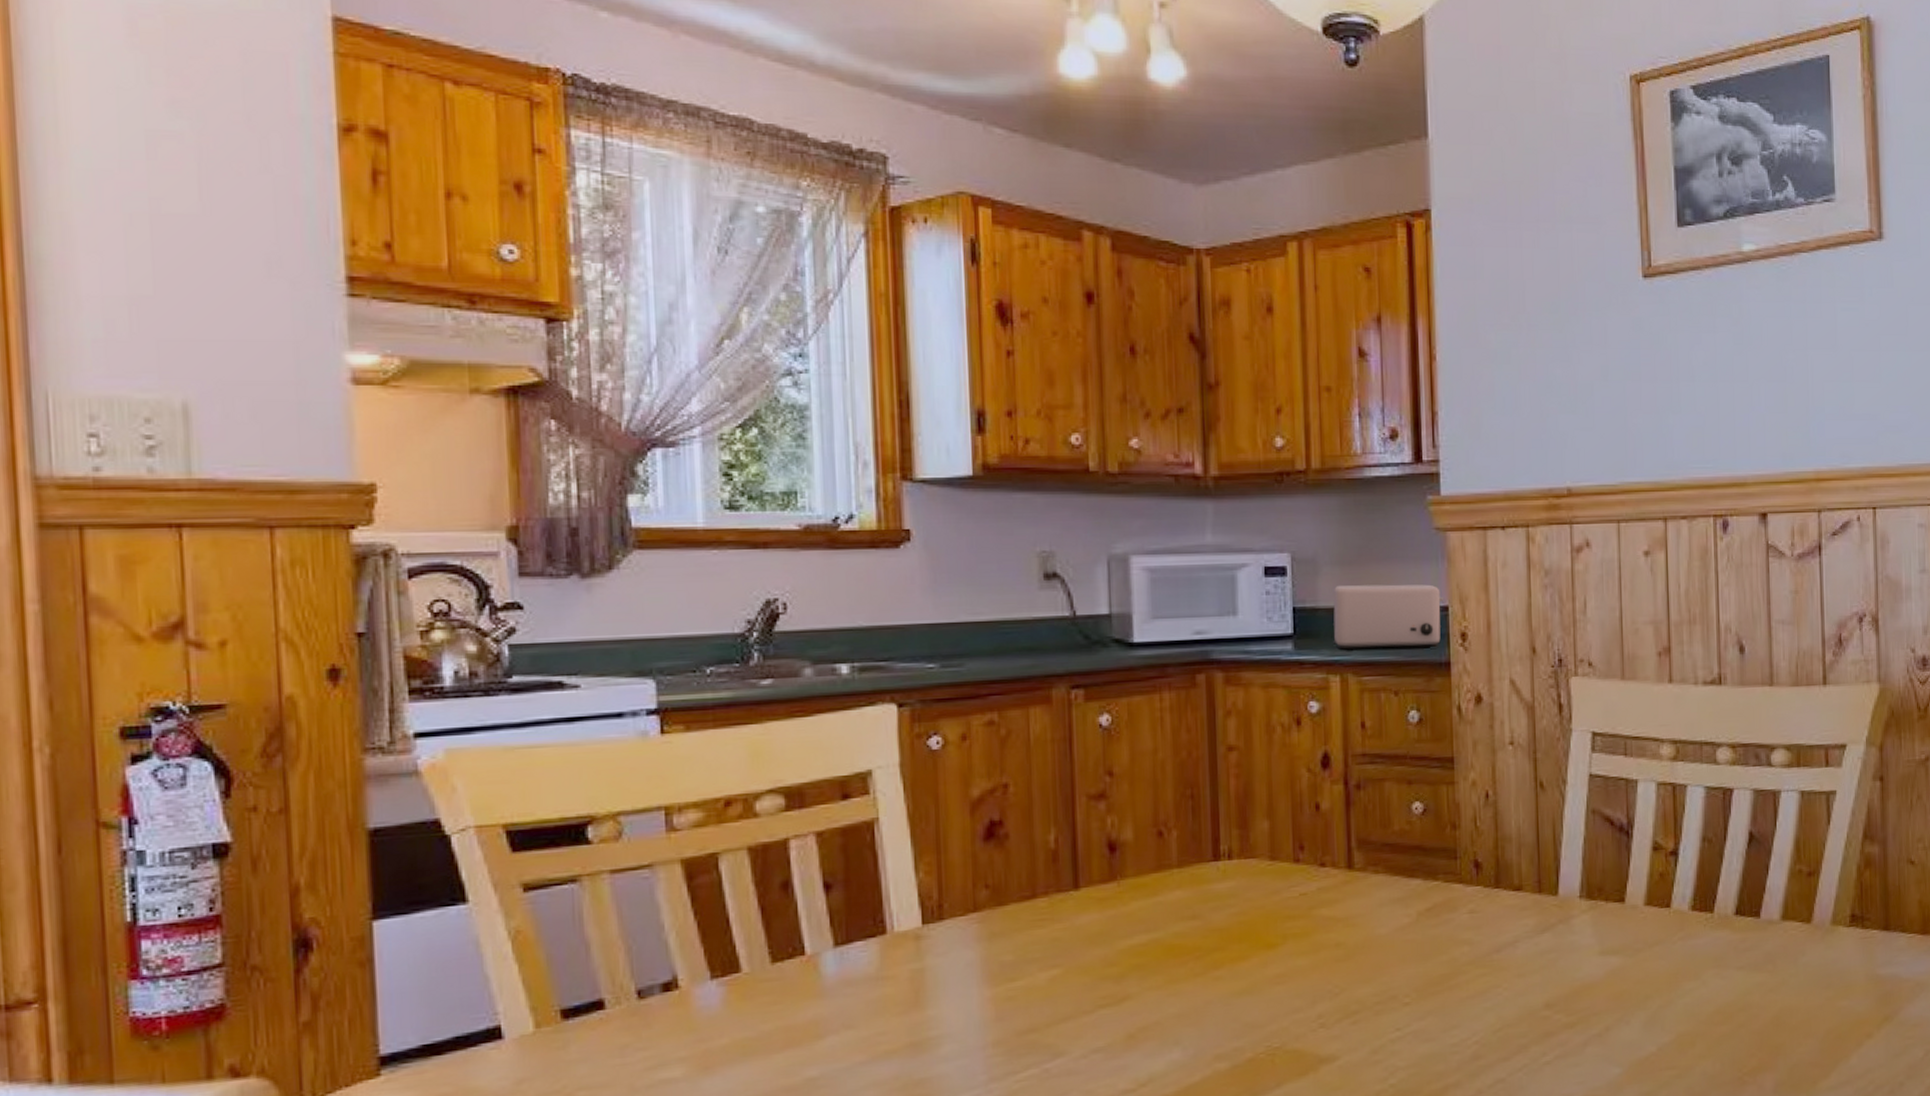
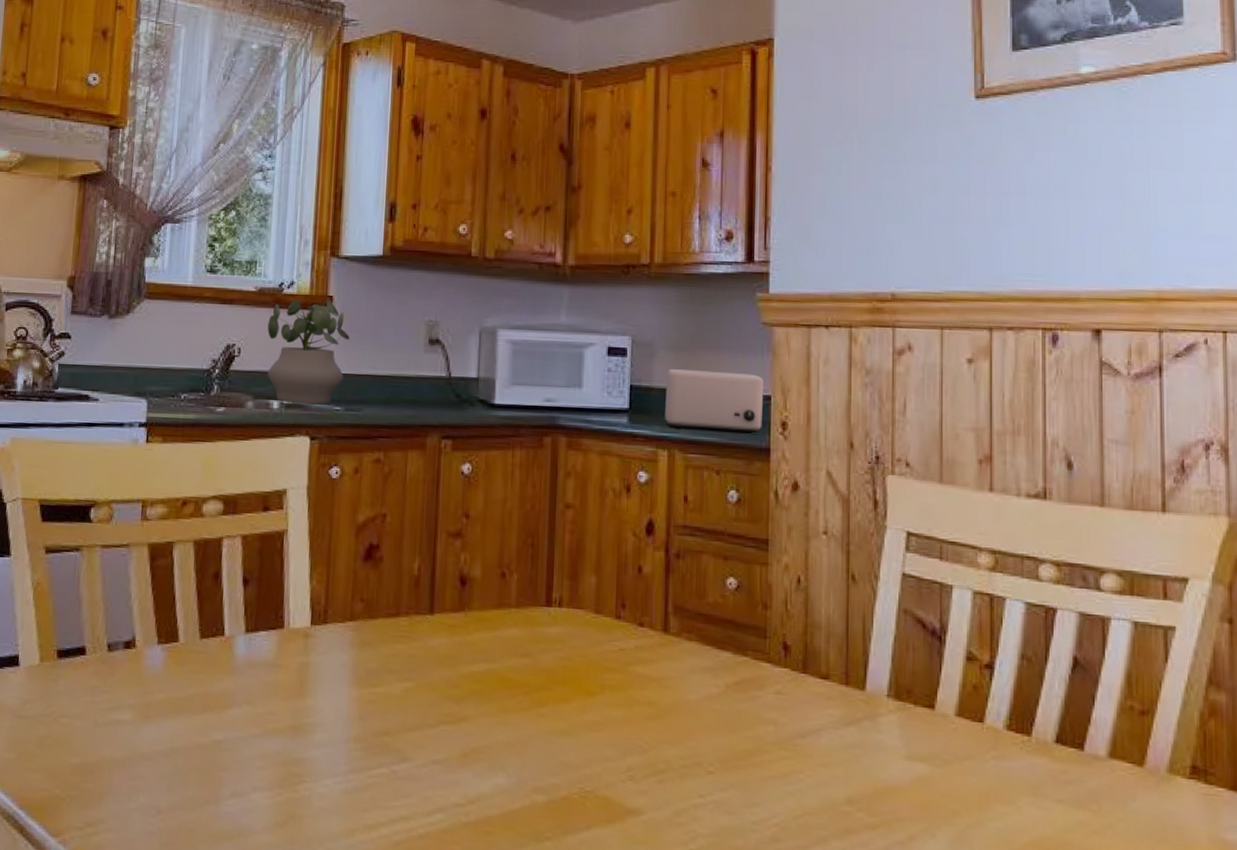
potted plant: none [822,535,939,665] -> present [267,300,350,405]

